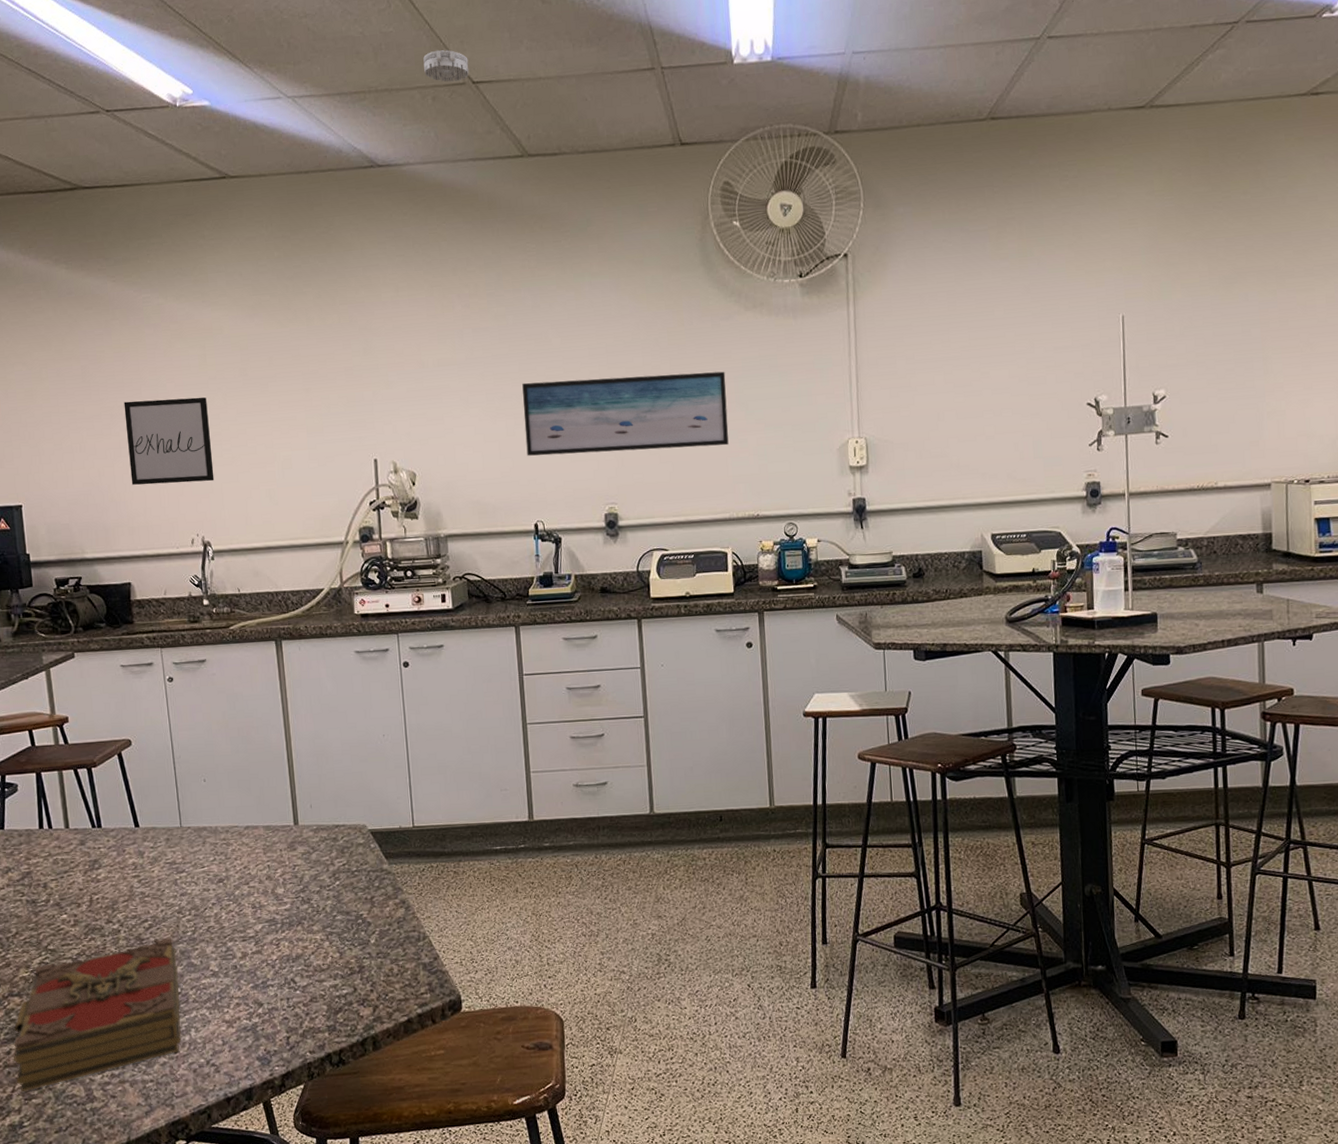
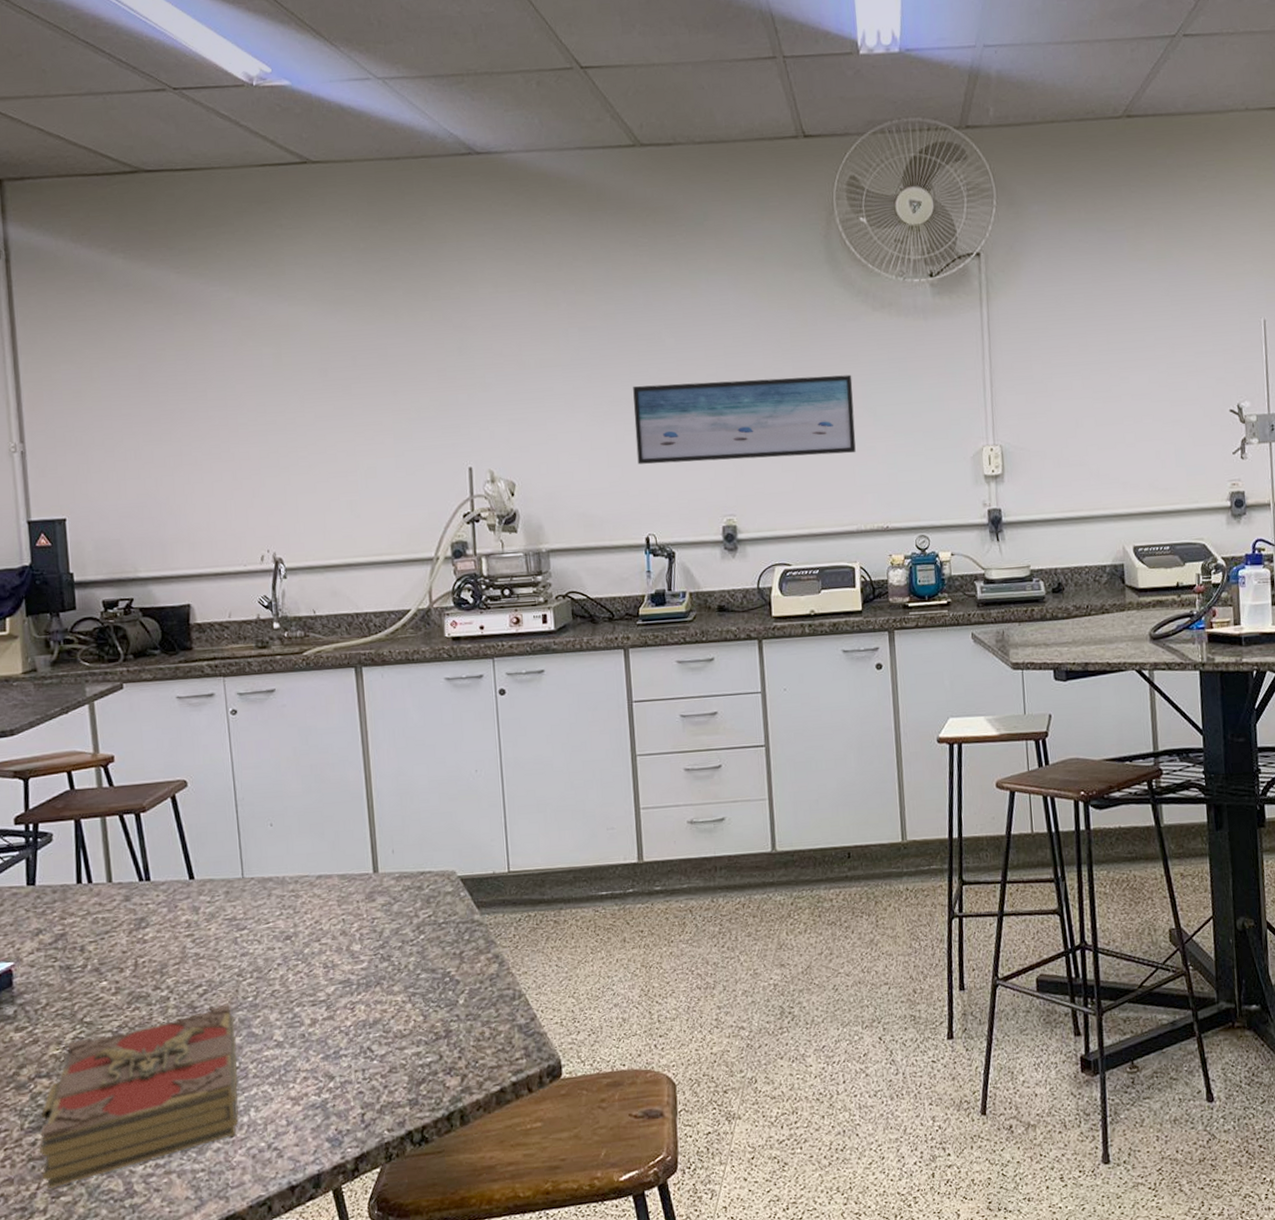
wall art: present [124,397,215,485] -> none [186,399,289,496]
smoke detector: present [423,49,470,82] -> none [527,32,577,67]

